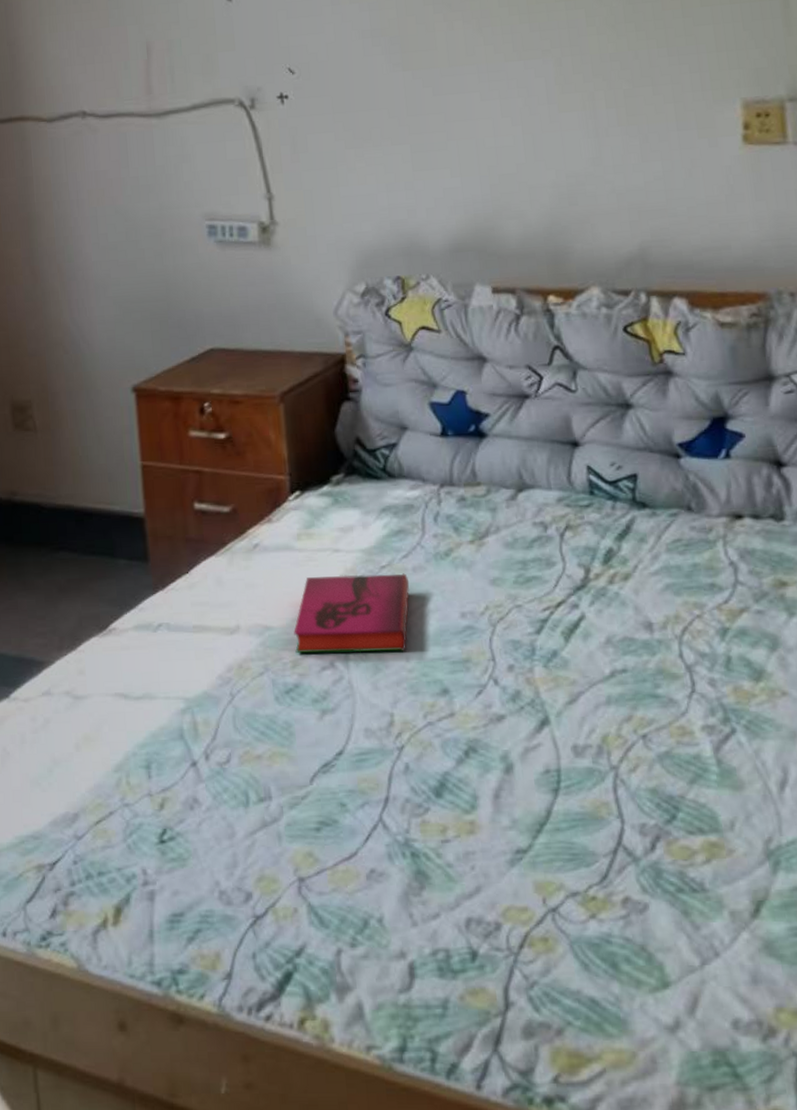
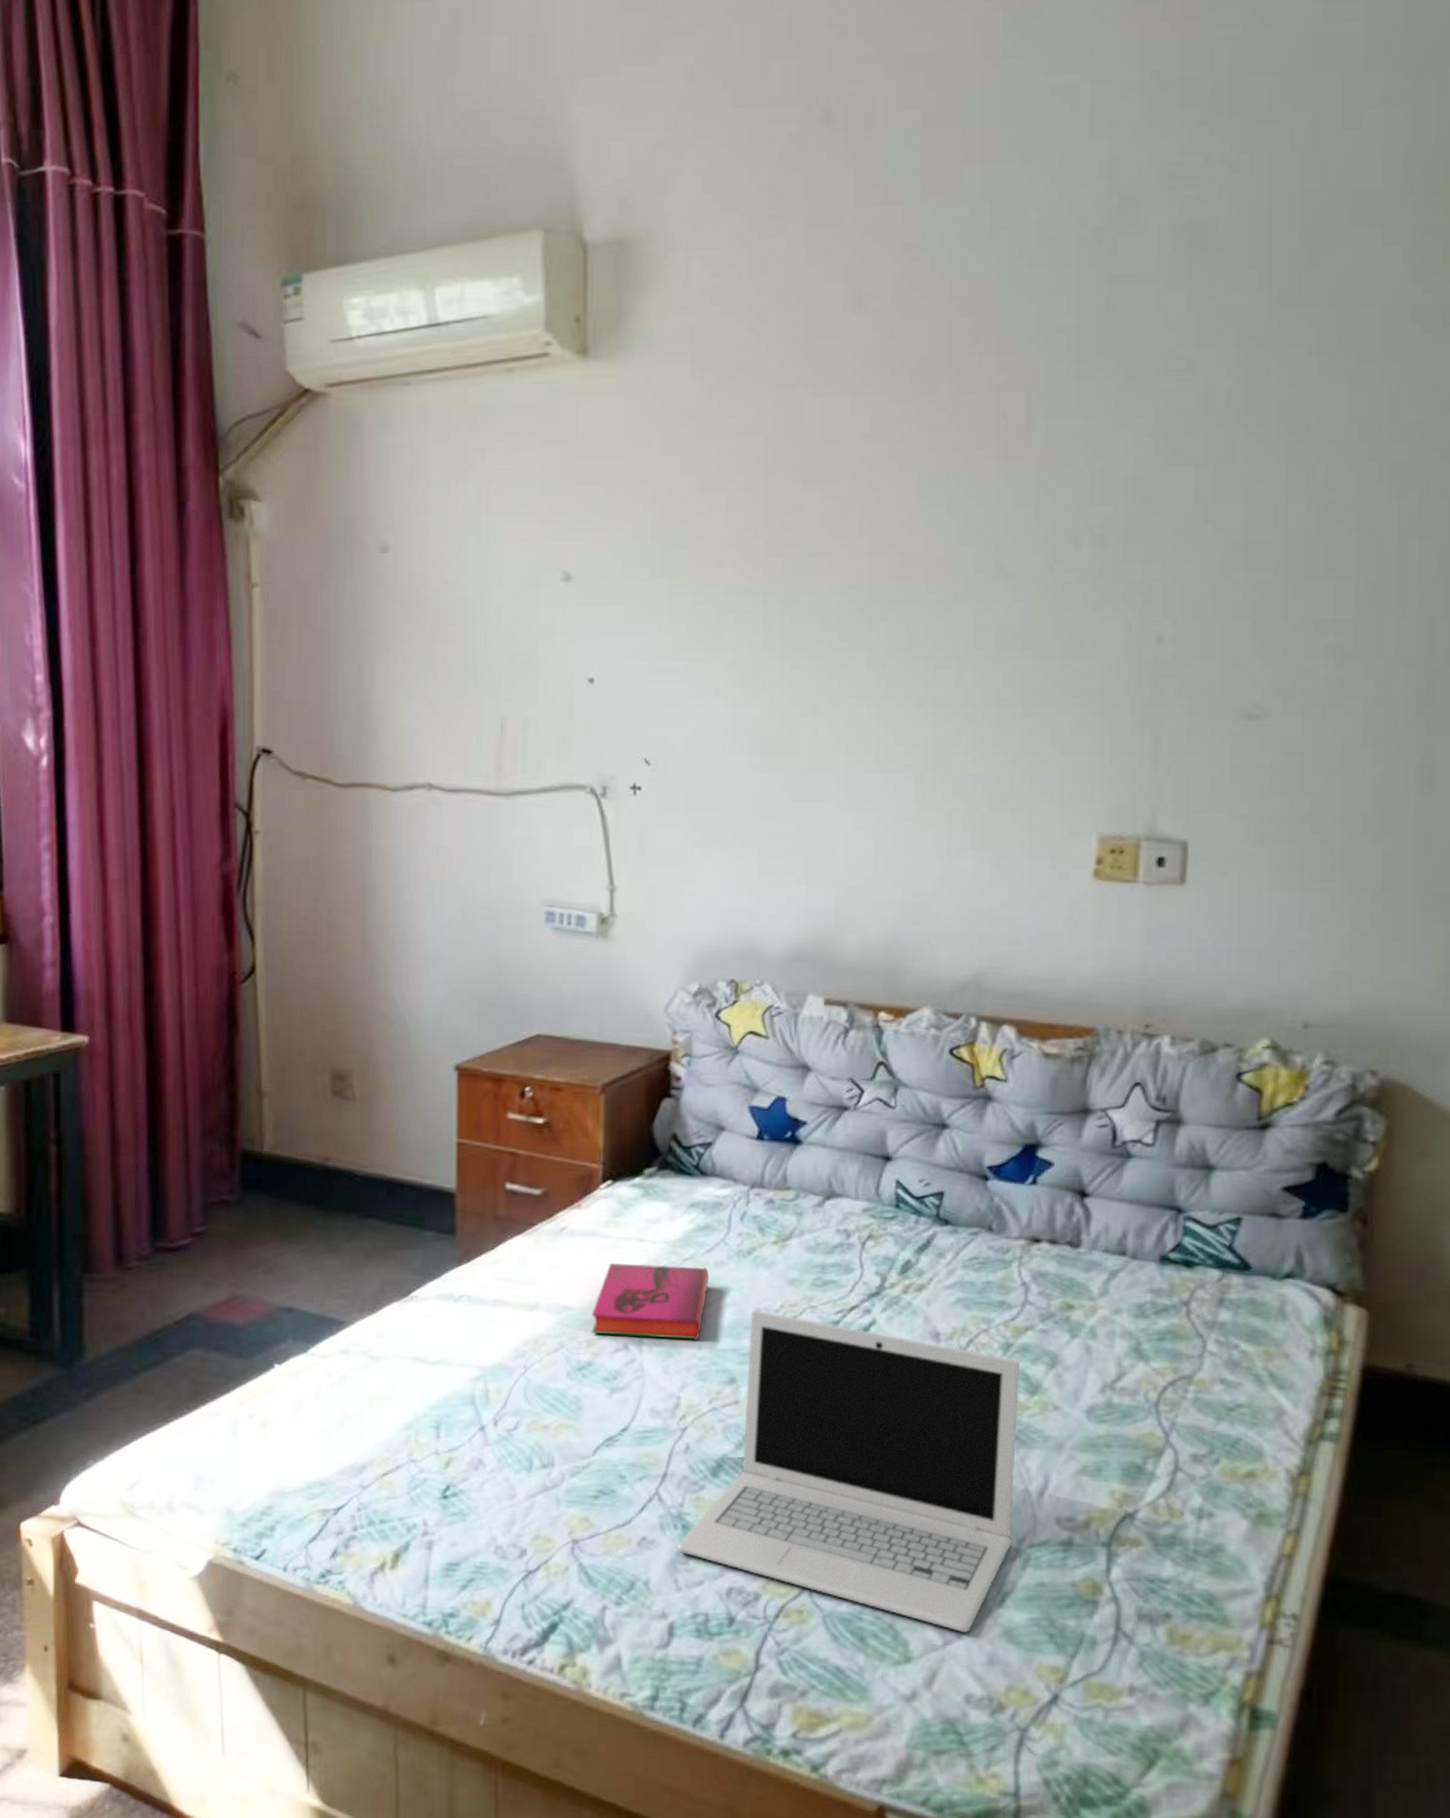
laptop: none [408,614,759,949] -> present [677,1310,1020,1632]

